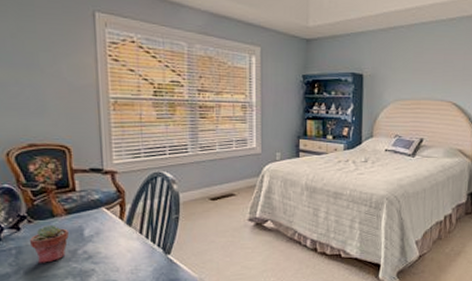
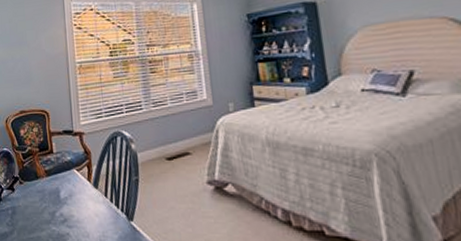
potted succulent: present [29,224,69,263] -> none [20,186,49,224]

